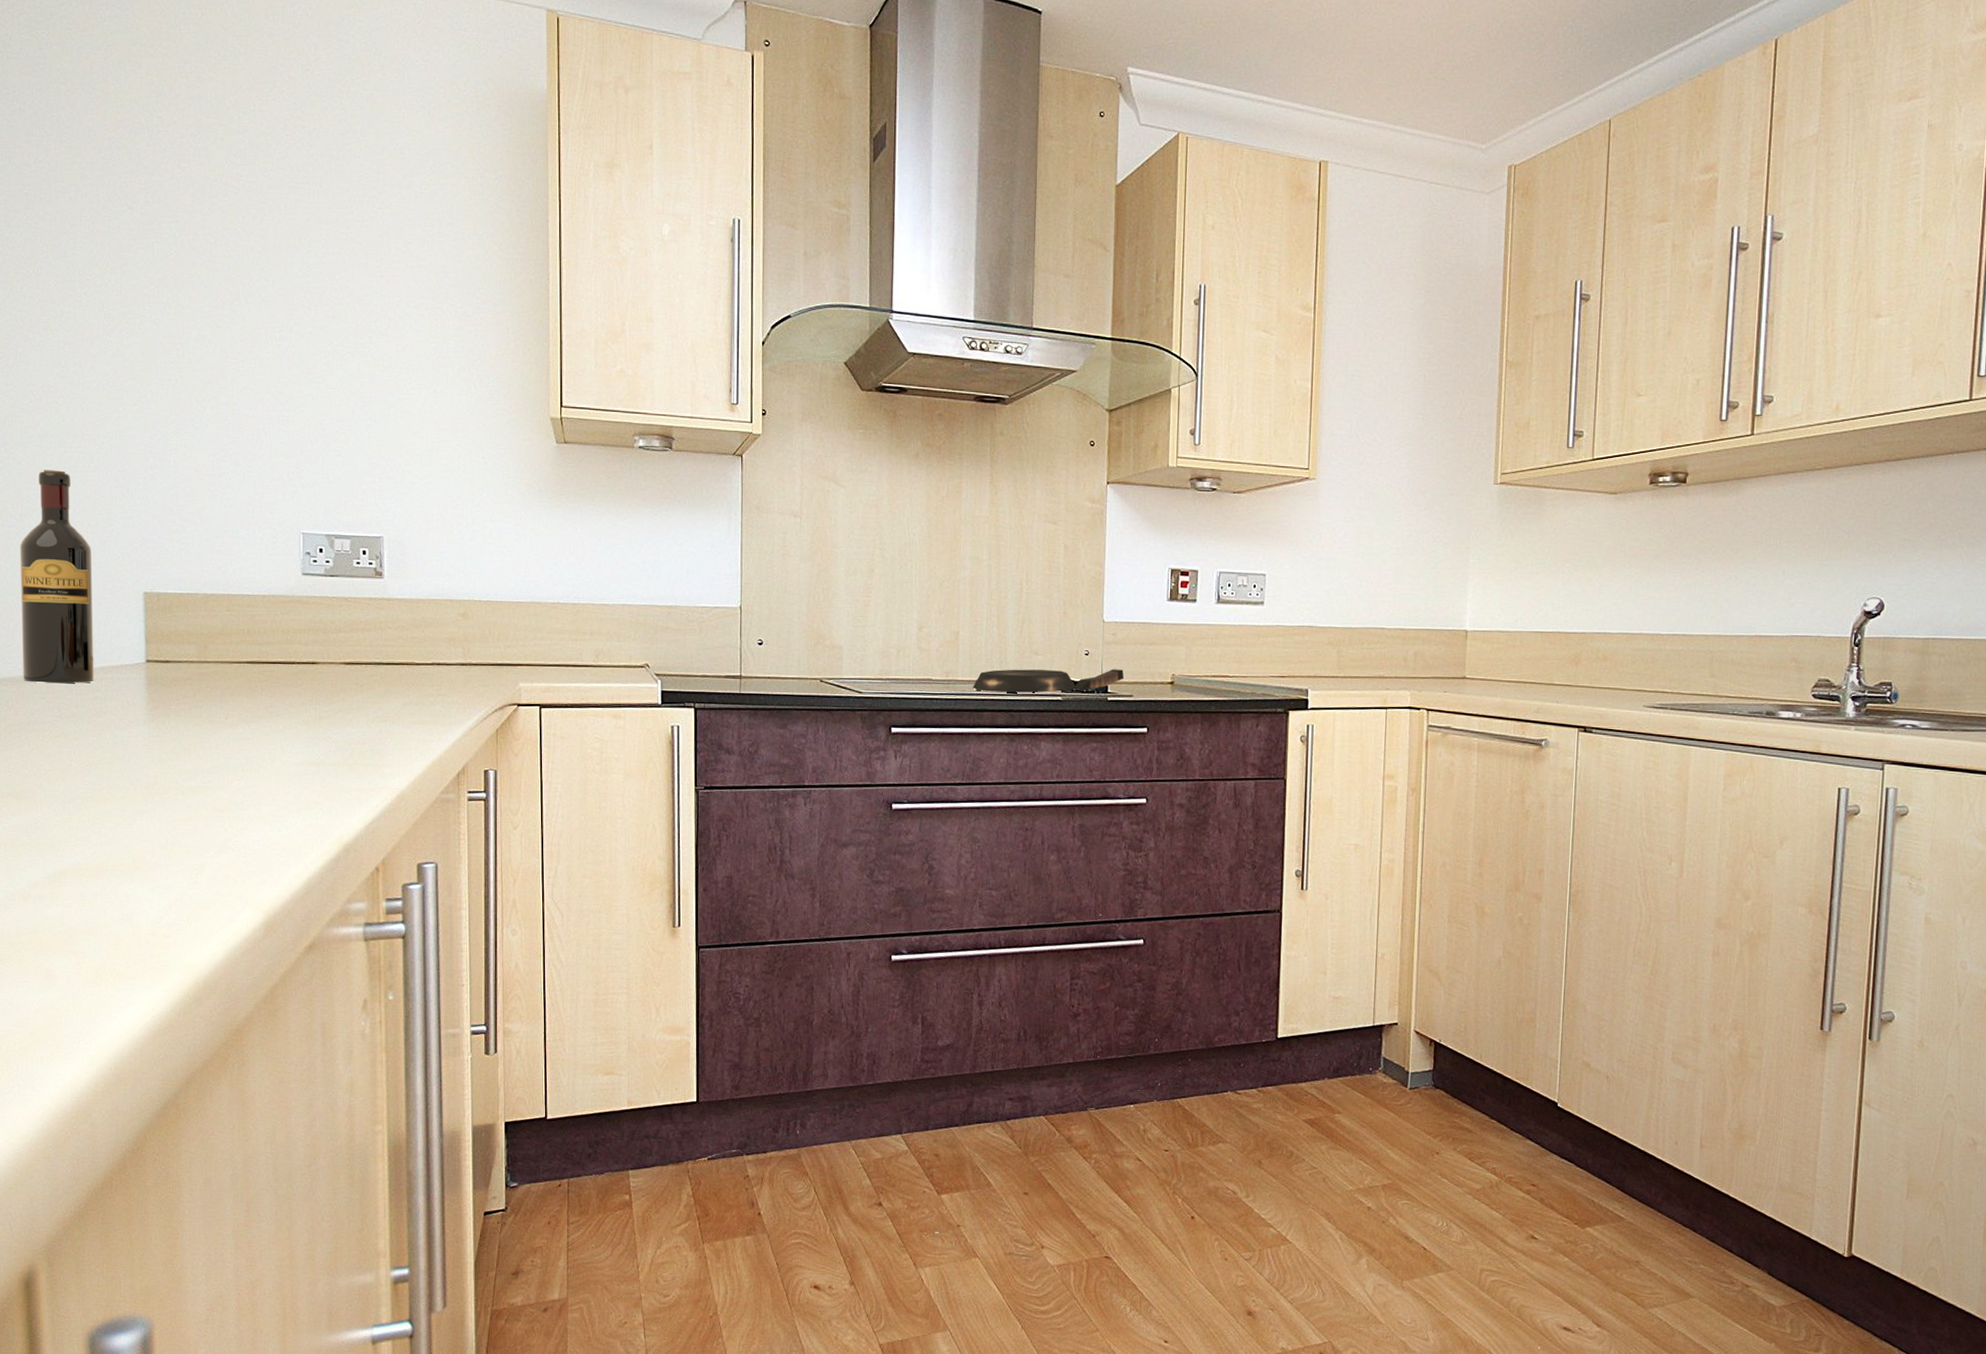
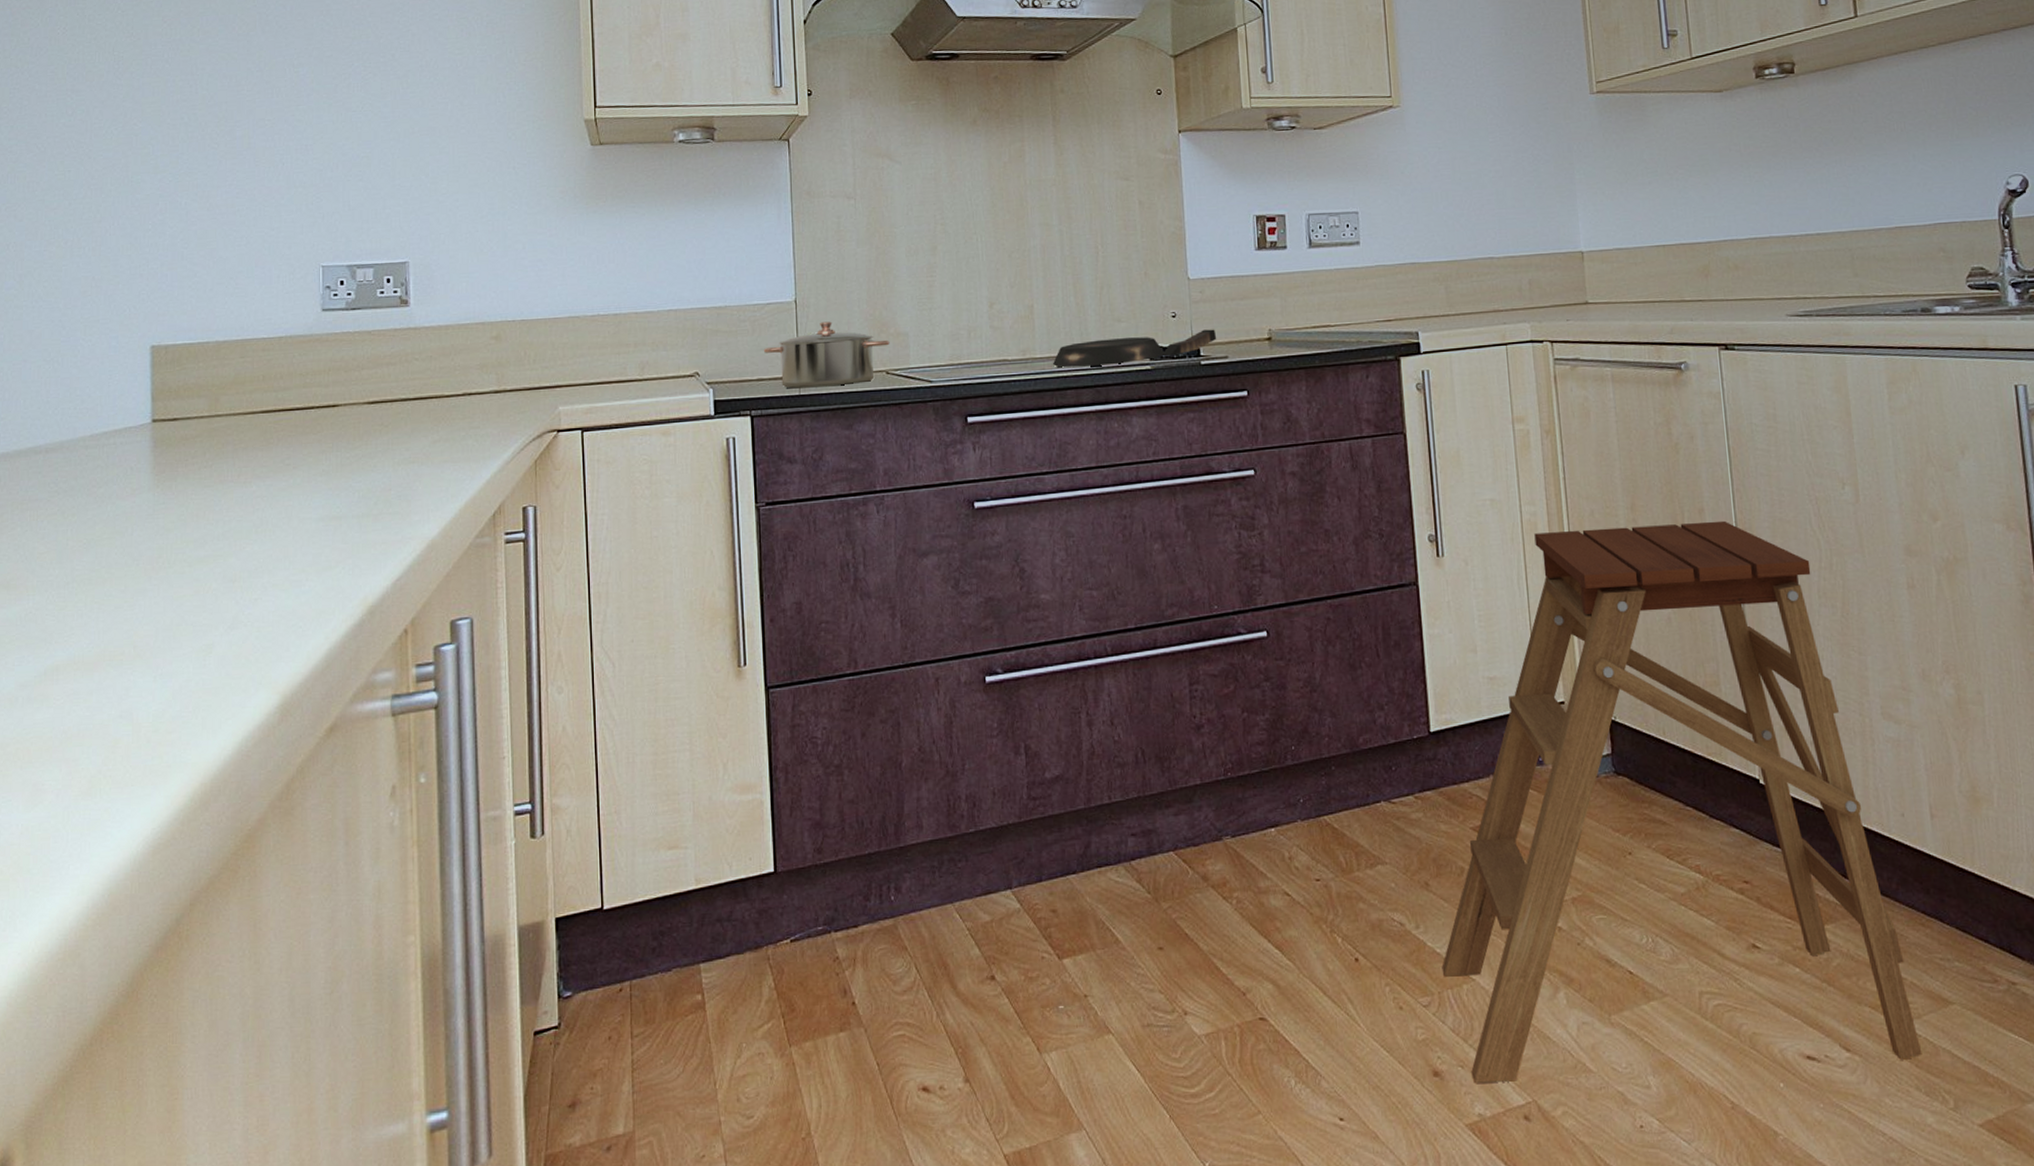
wine bottle: present [20,470,94,684] -> none [17,224,96,457]
cooking pot: none [708,629,825,689] -> present [763,321,890,389]
step ladder: none [1264,878,1661,1337] -> present [1442,520,1923,1083]

